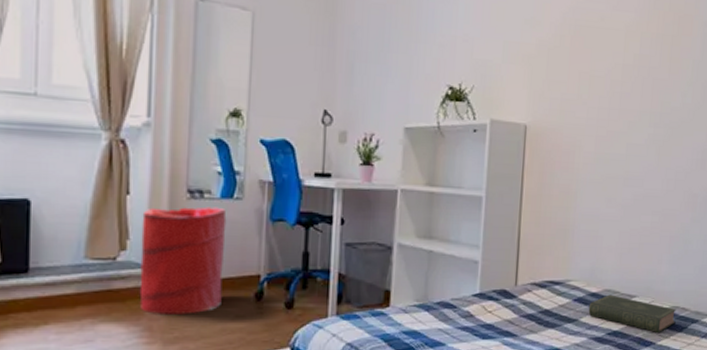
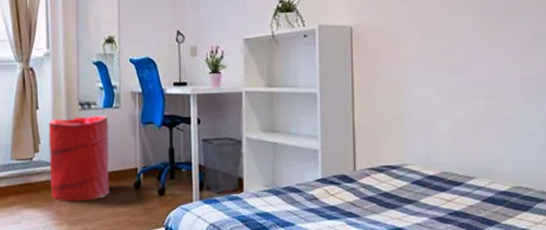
book: present [588,294,677,334] -> none [427,177,520,213]

